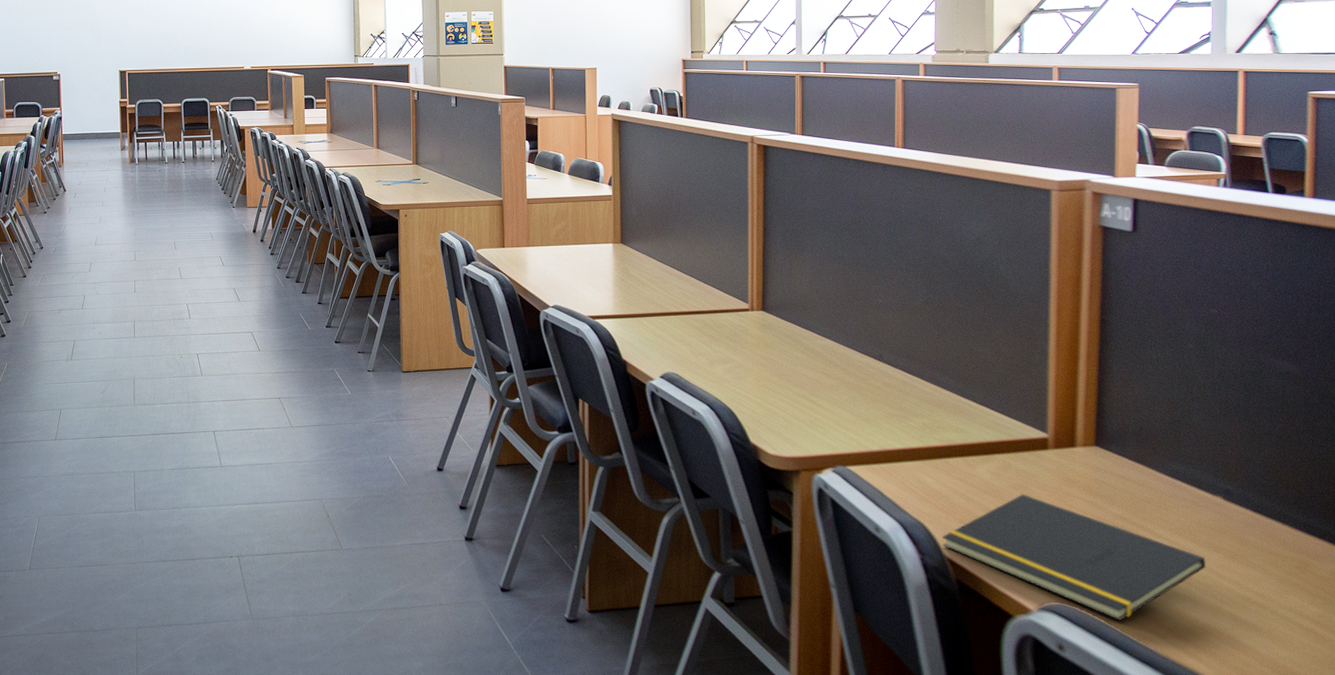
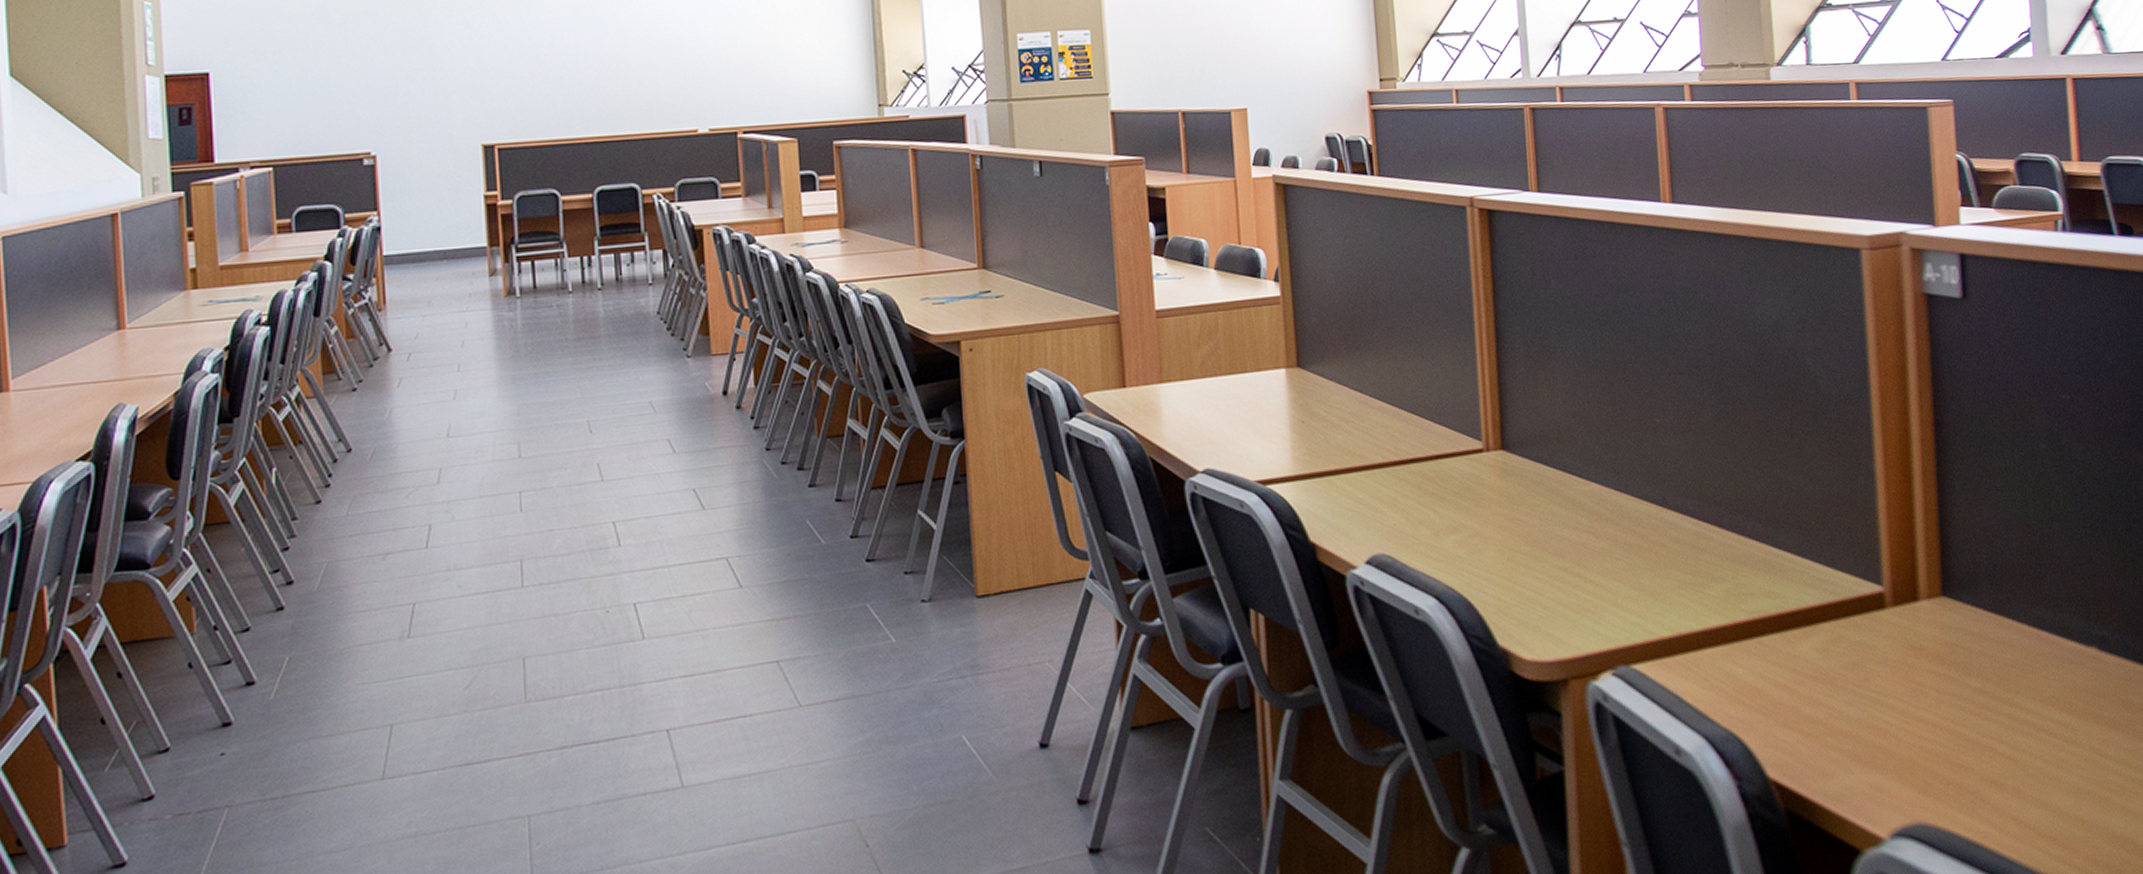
notepad: present [942,494,1207,621] -> none [1763,675,2088,838]

